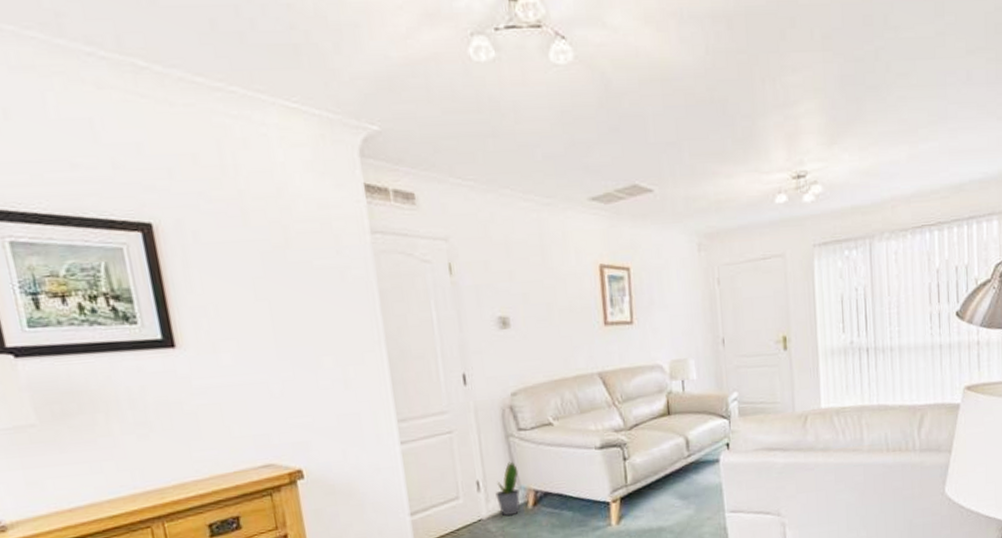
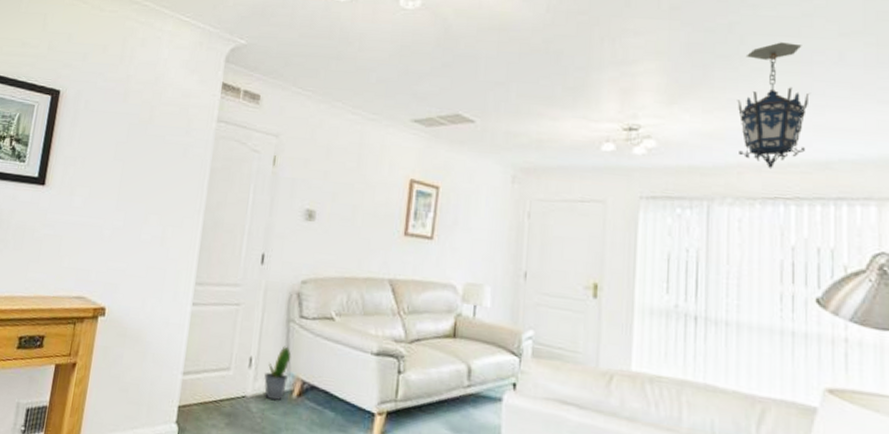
hanging lantern: none [887,66,945,199] -> present [737,42,810,170]

